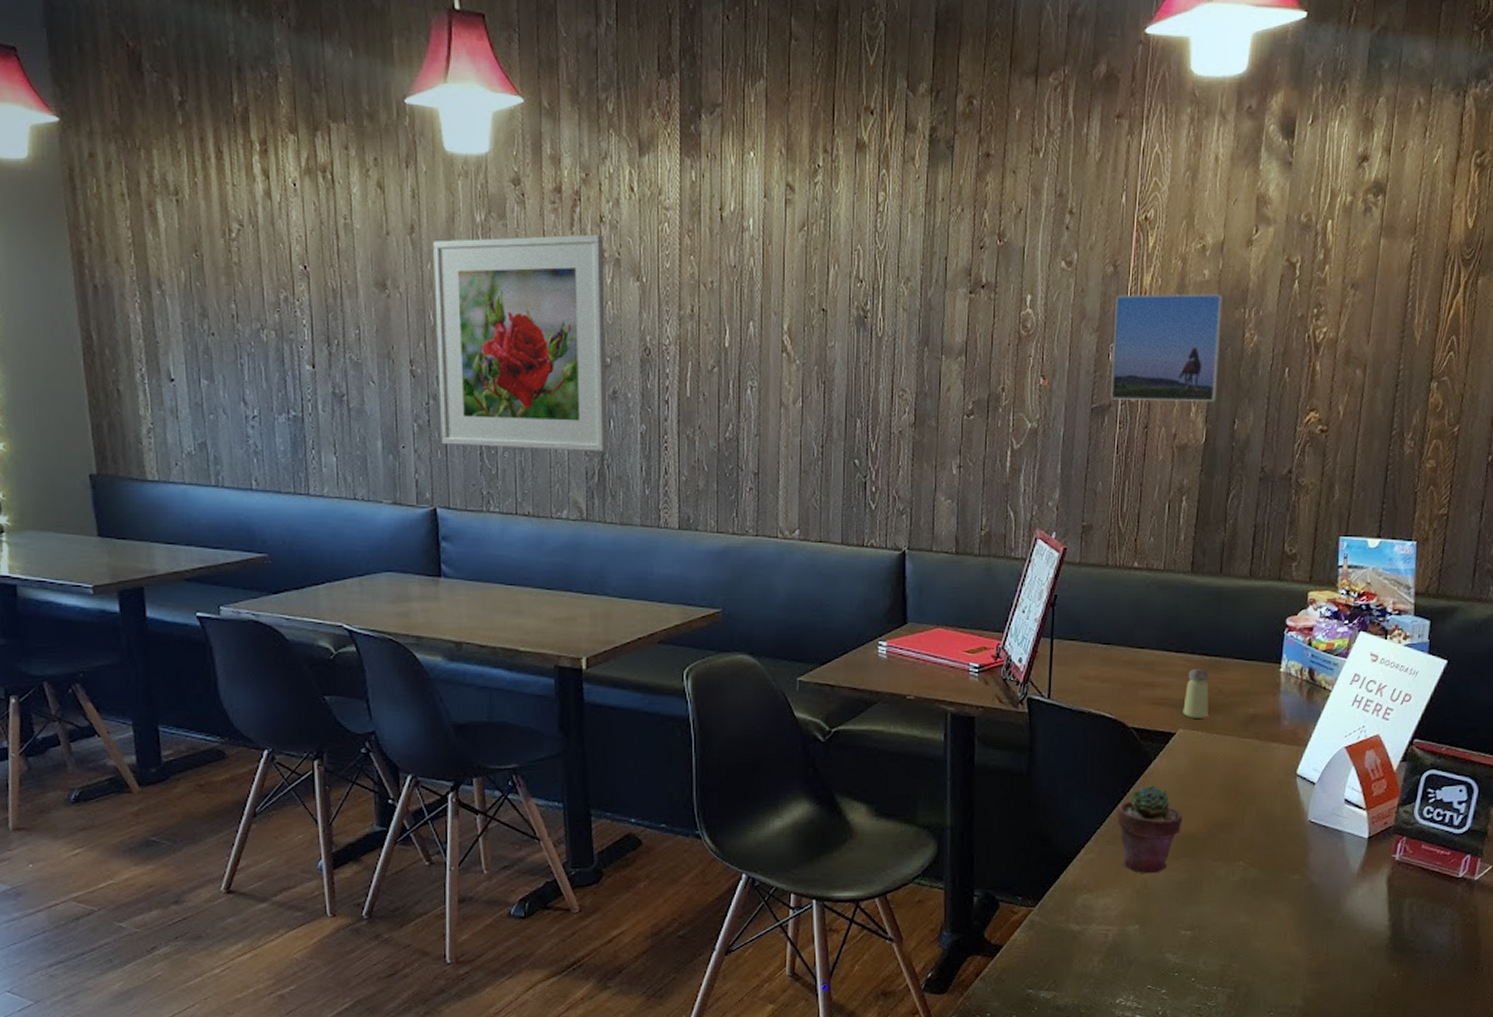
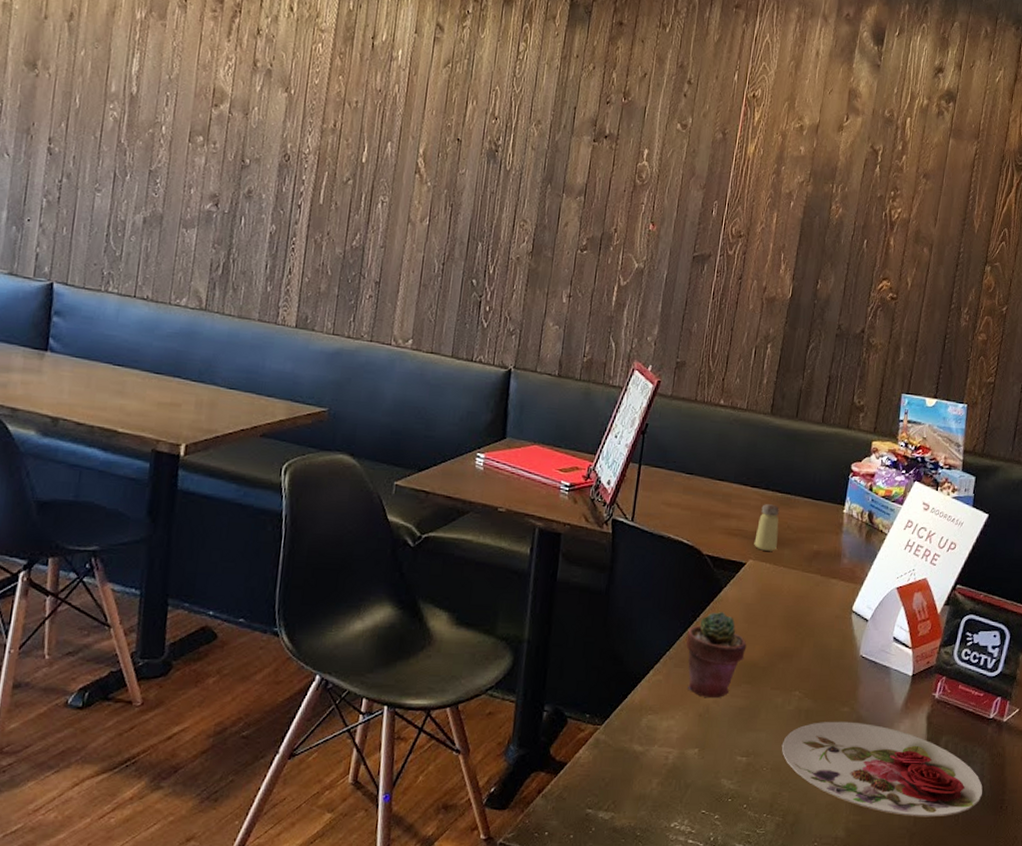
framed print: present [433,234,608,453] -> none [68,30,258,247]
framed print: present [1110,294,1223,403] -> none [710,159,815,263]
plate: none [1228,889,1454,982] -> present [781,721,983,817]

